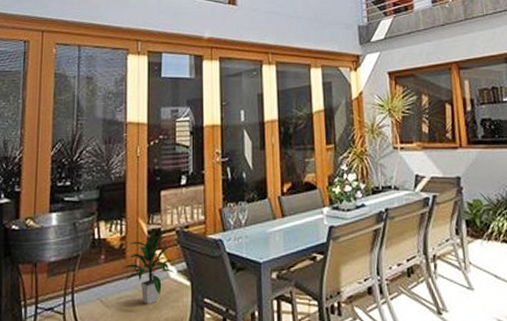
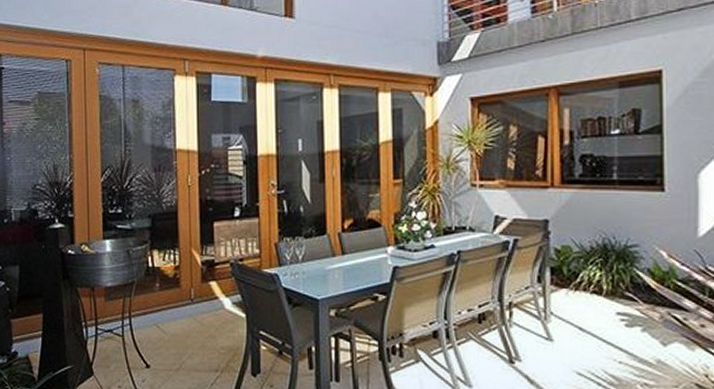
indoor plant: present [121,228,175,305] -> none [176,260,230,333]

